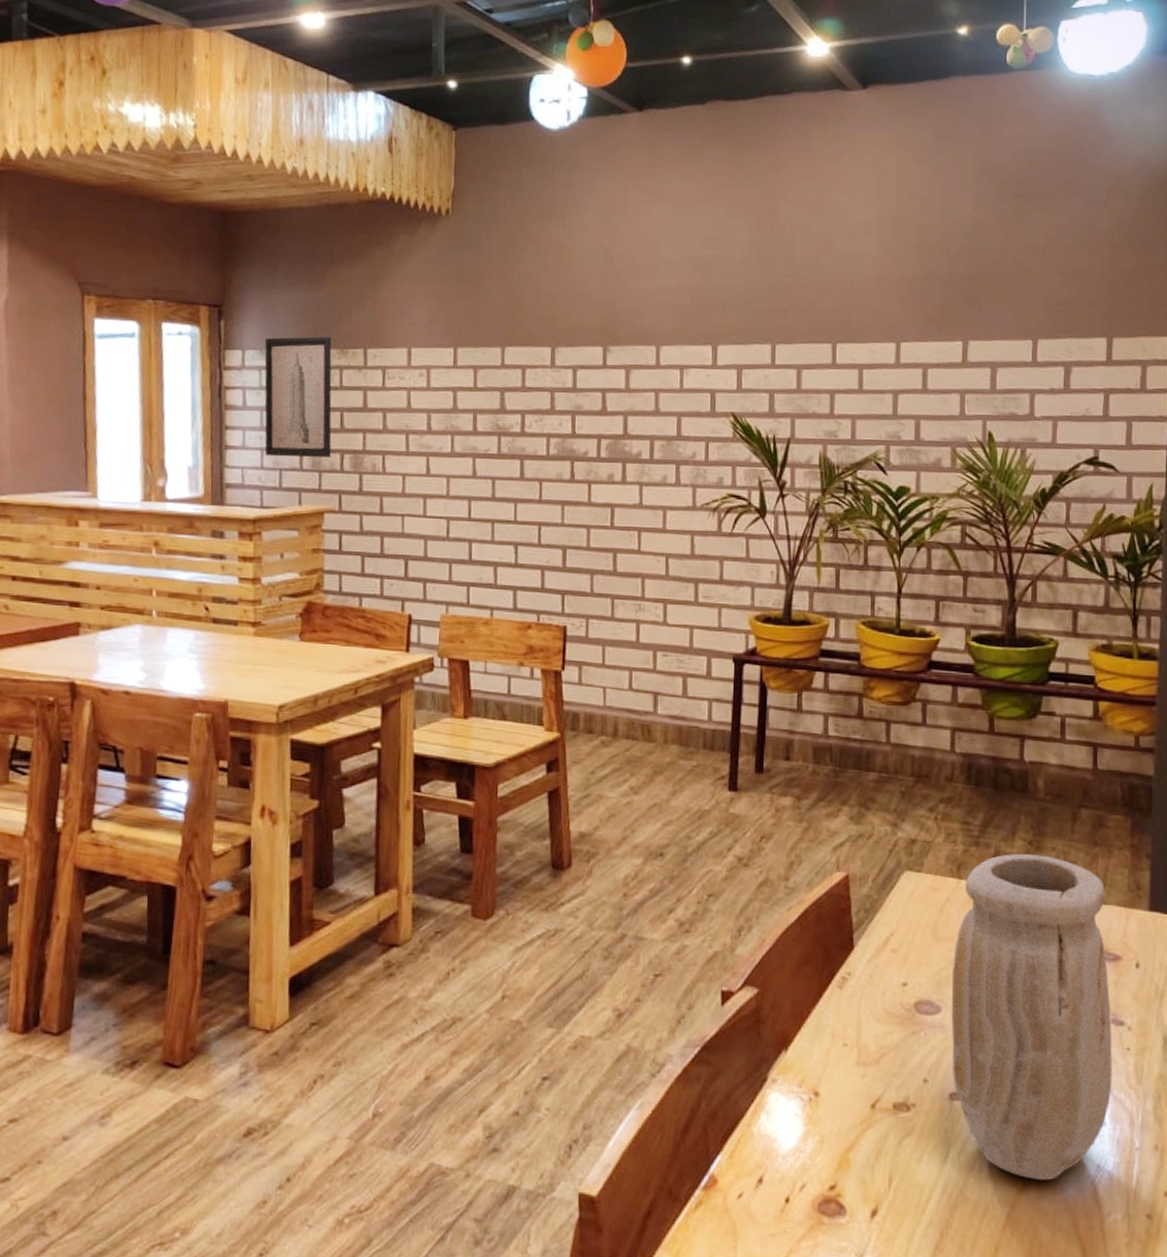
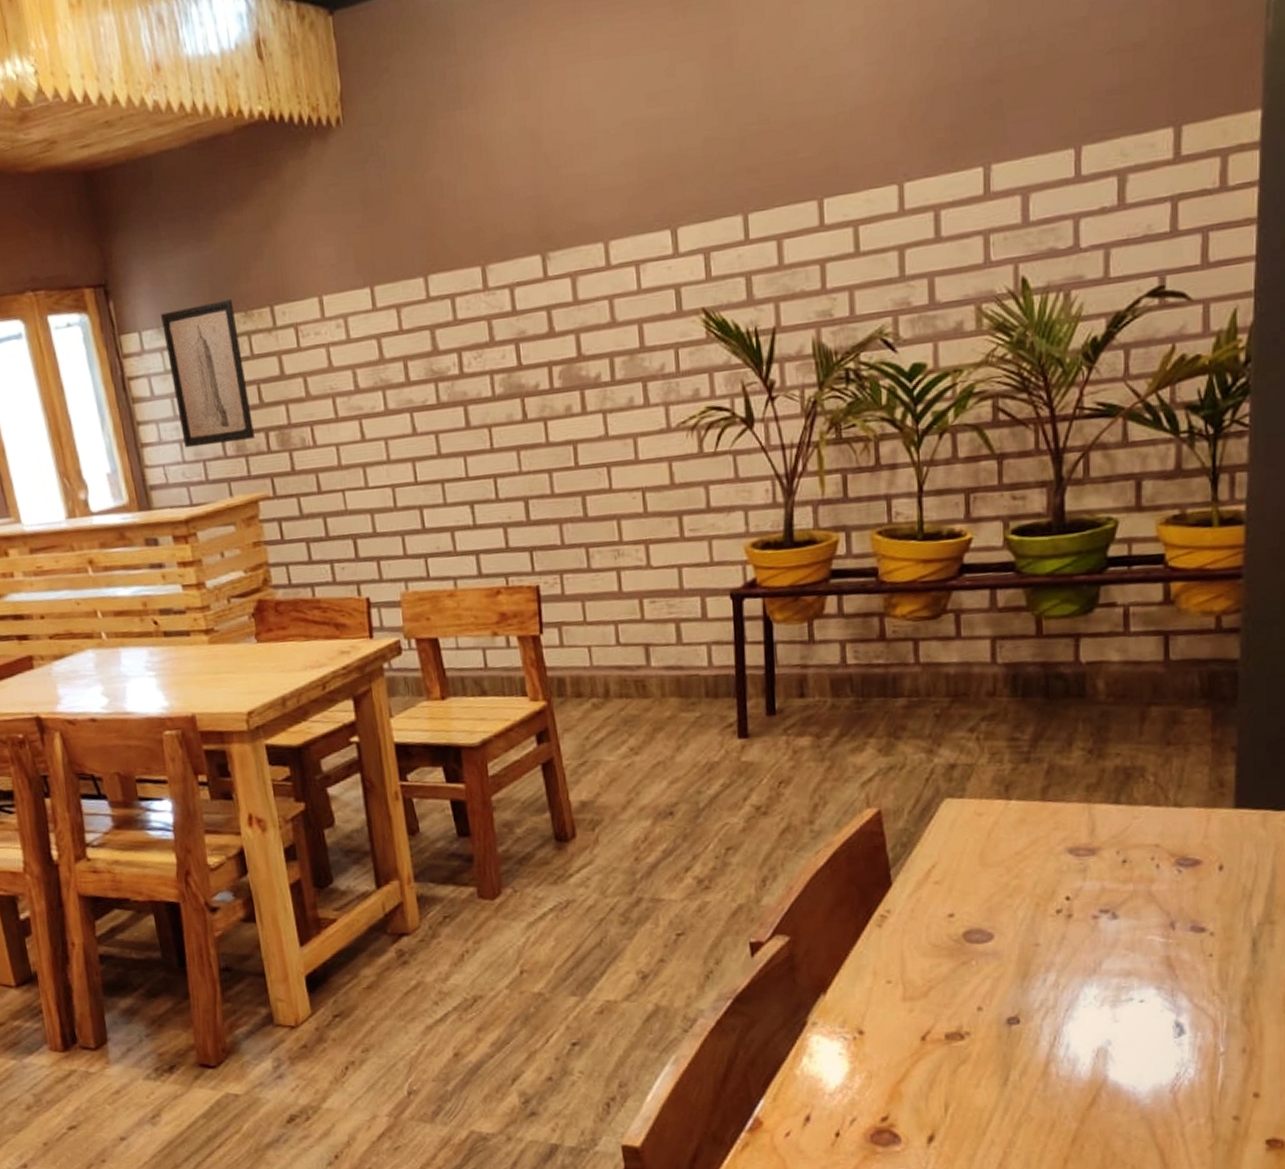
vase: present [951,854,1112,1180] -> none [1004,763,1193,1093]

